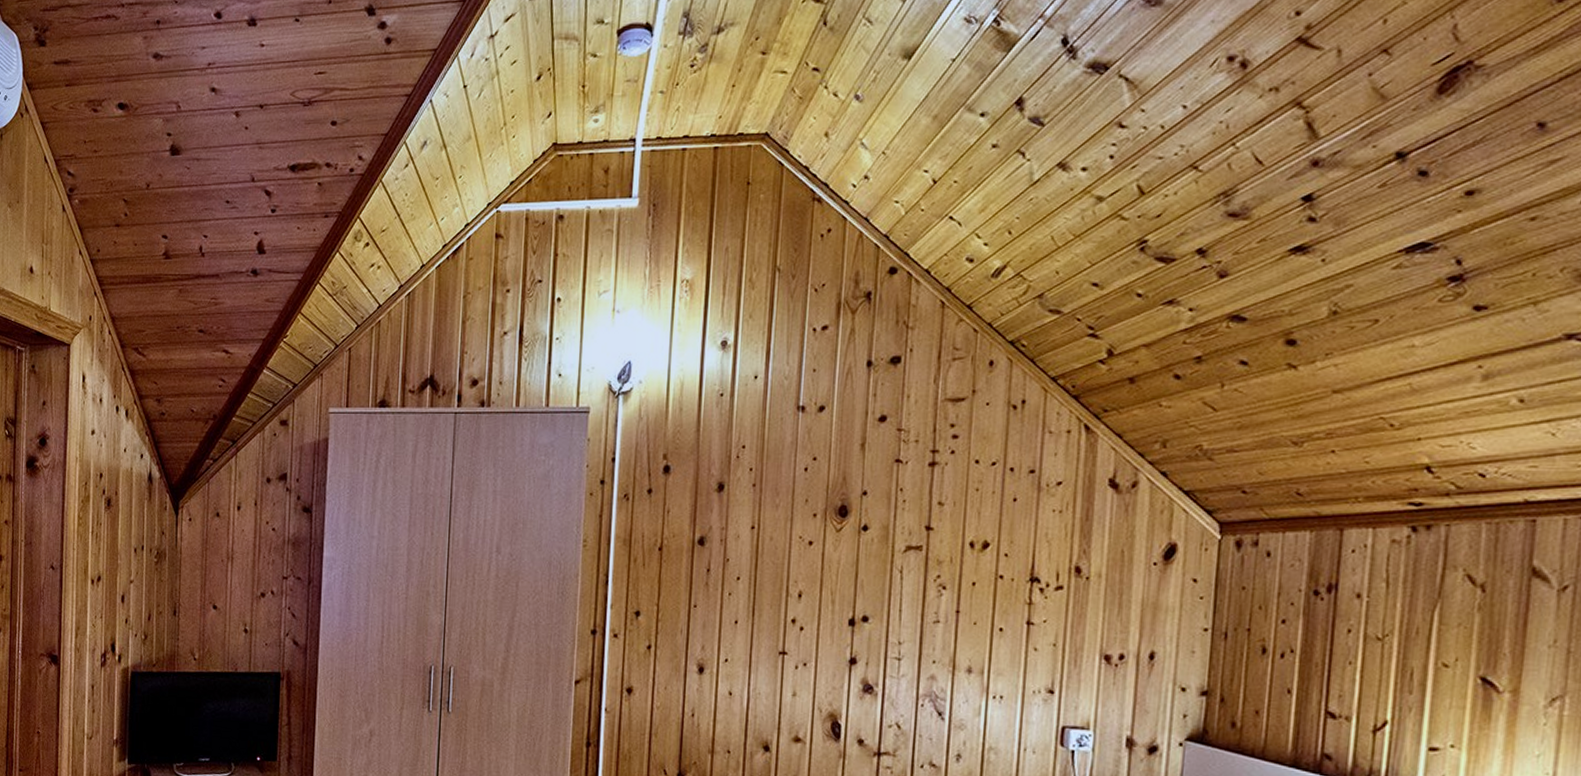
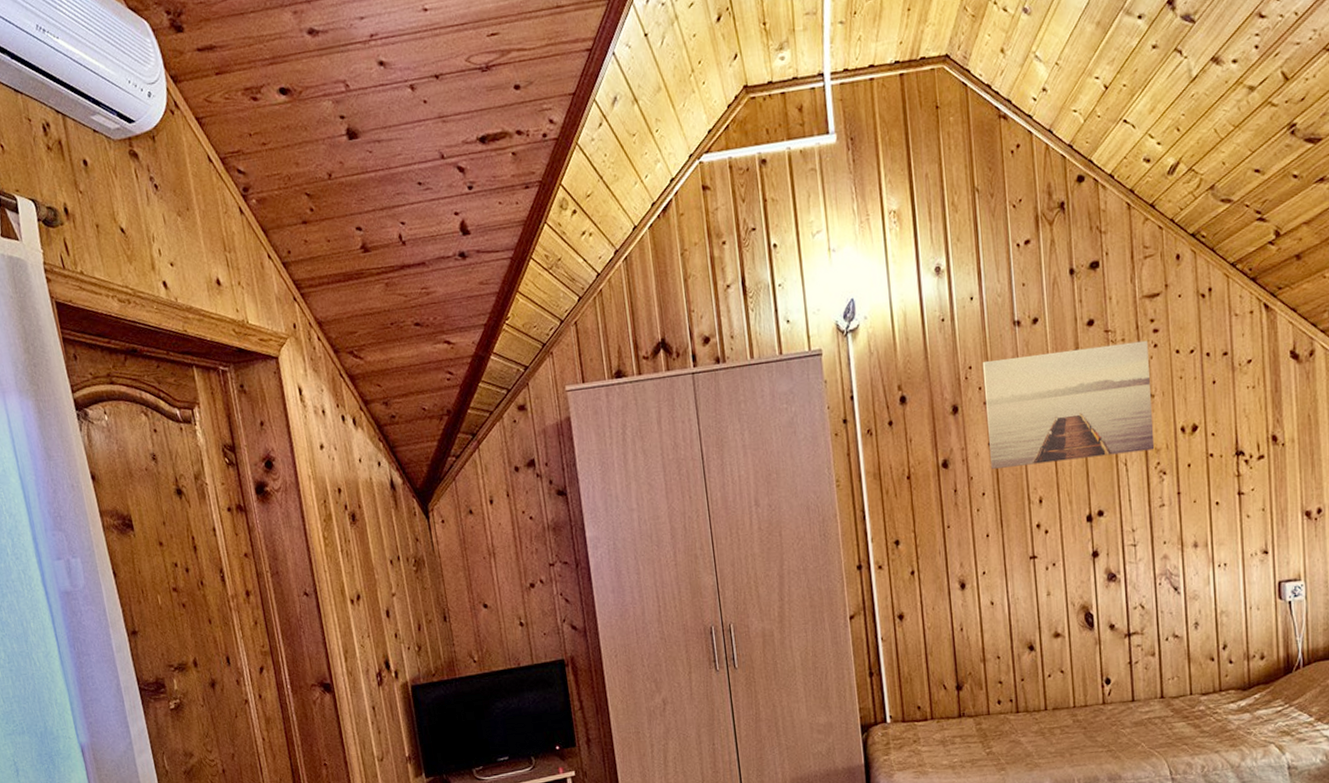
wall art: none [751,443,944,561] -> present [982,340,1155,469]

